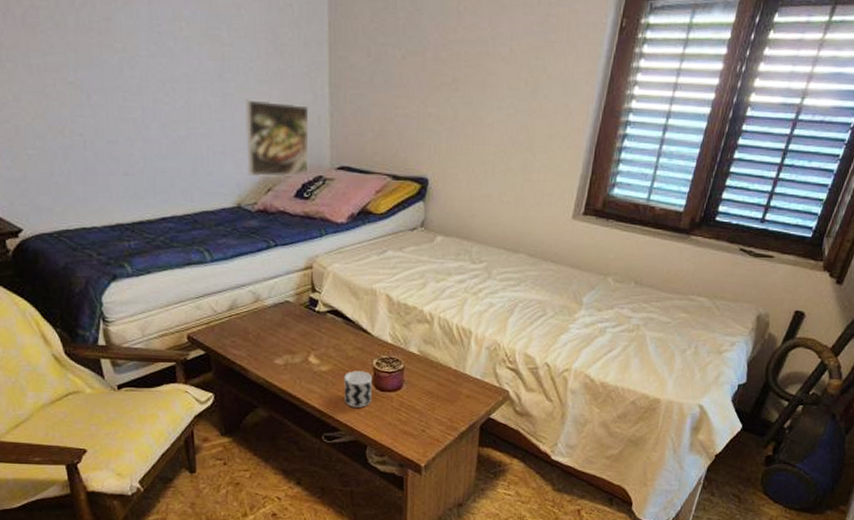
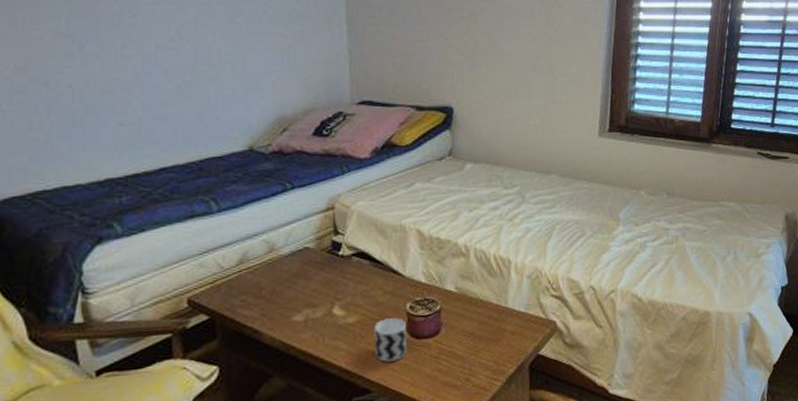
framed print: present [244,99,309,177] -> none [257,41,328,118]

